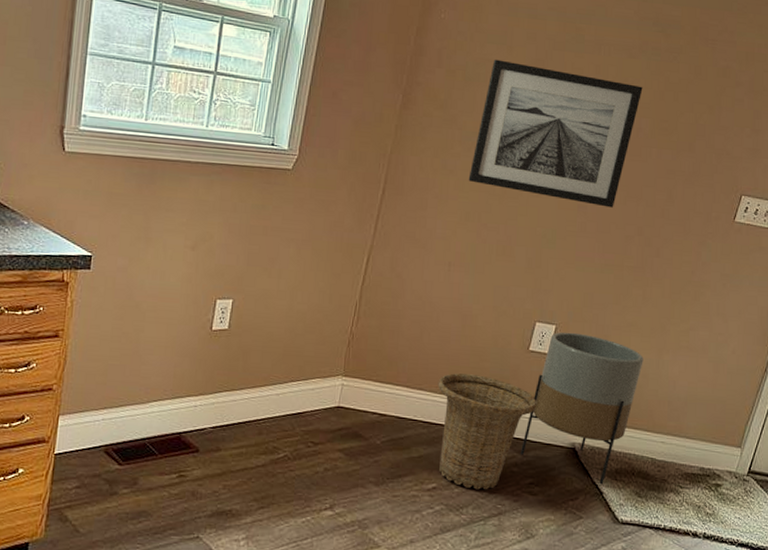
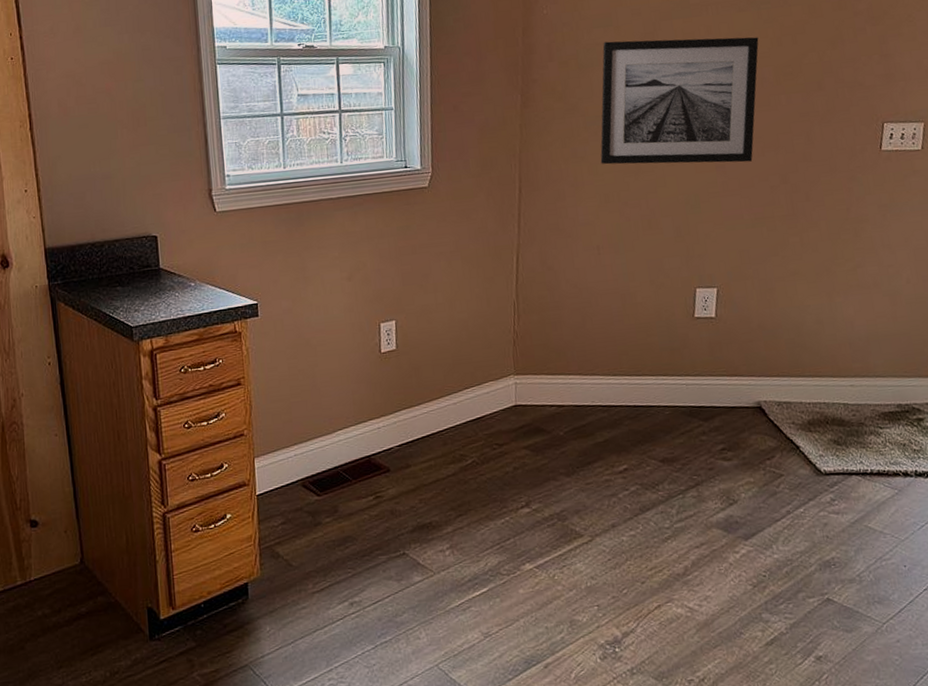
basket: present [438,373,537,490] -> none [609,350,714,464]
planter: present [520,332,644,485] -> none [705,291,815,439]

